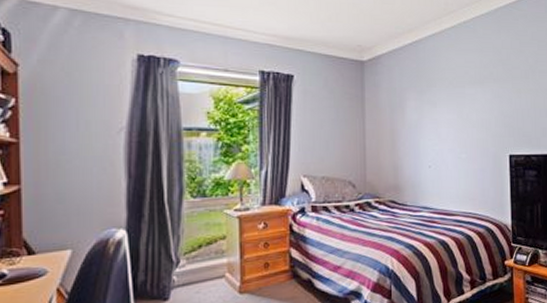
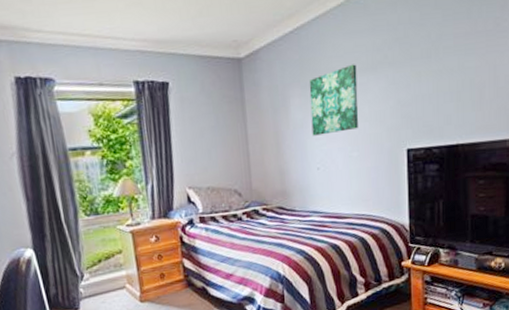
wall art: none [424,77,468,136] -> present [309,64,359,136]

